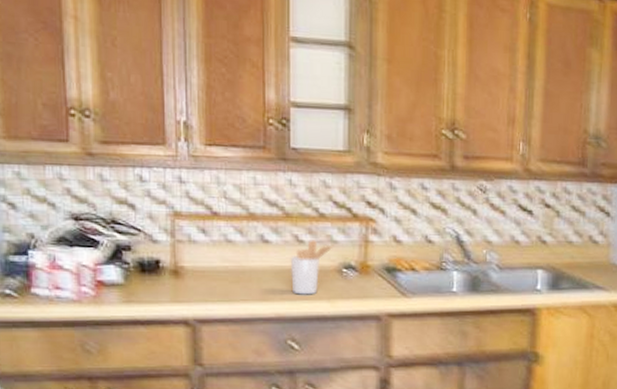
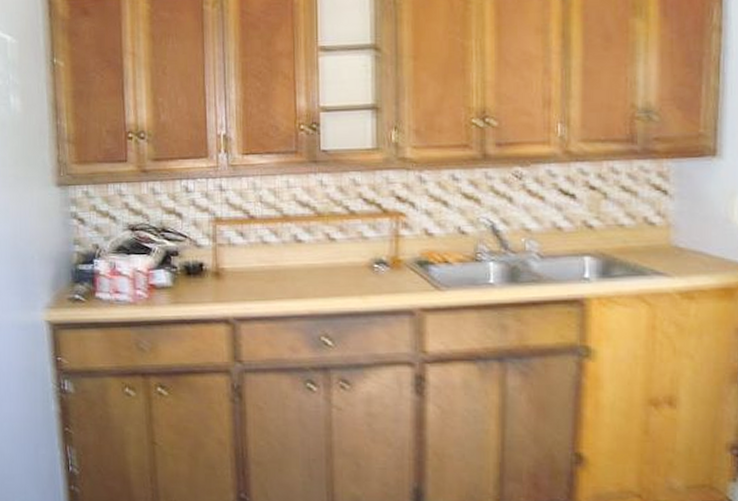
utensil holder: present [290,240,333,295] -> none [322,237,364,292]

